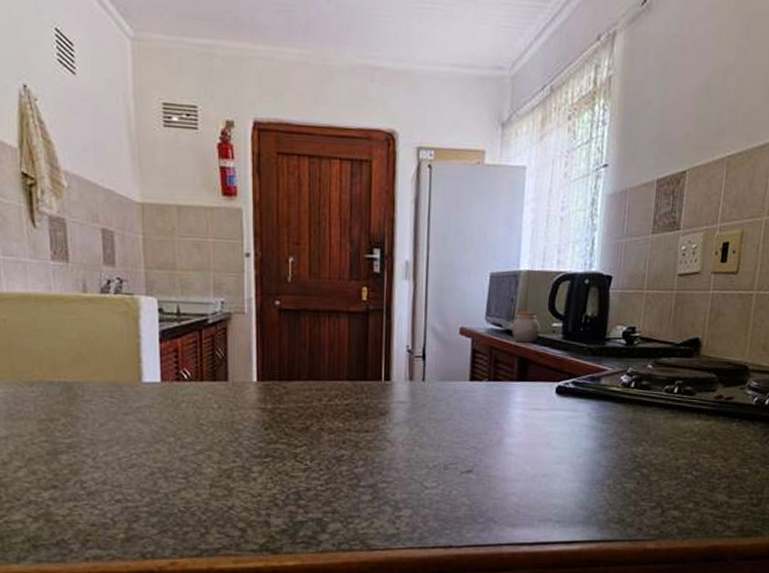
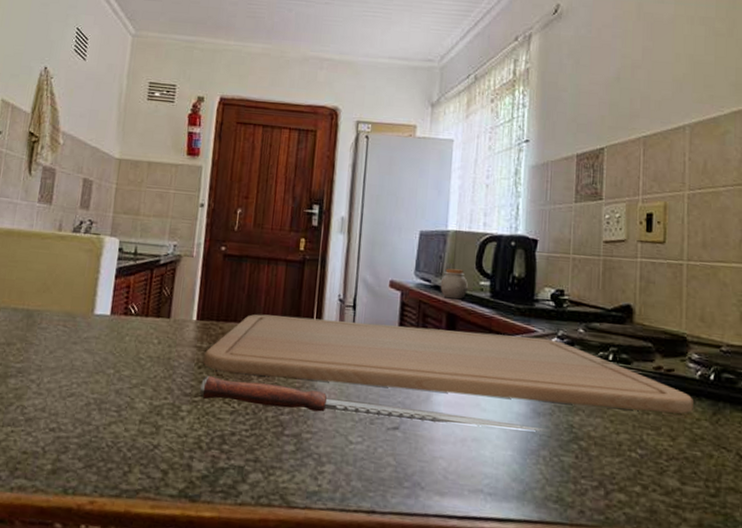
chopping board: none [270,370,748,438] -> present [203,314,693,414]
kitchen knife: none [270,435,615,464] -> present [200,375,549,432]

